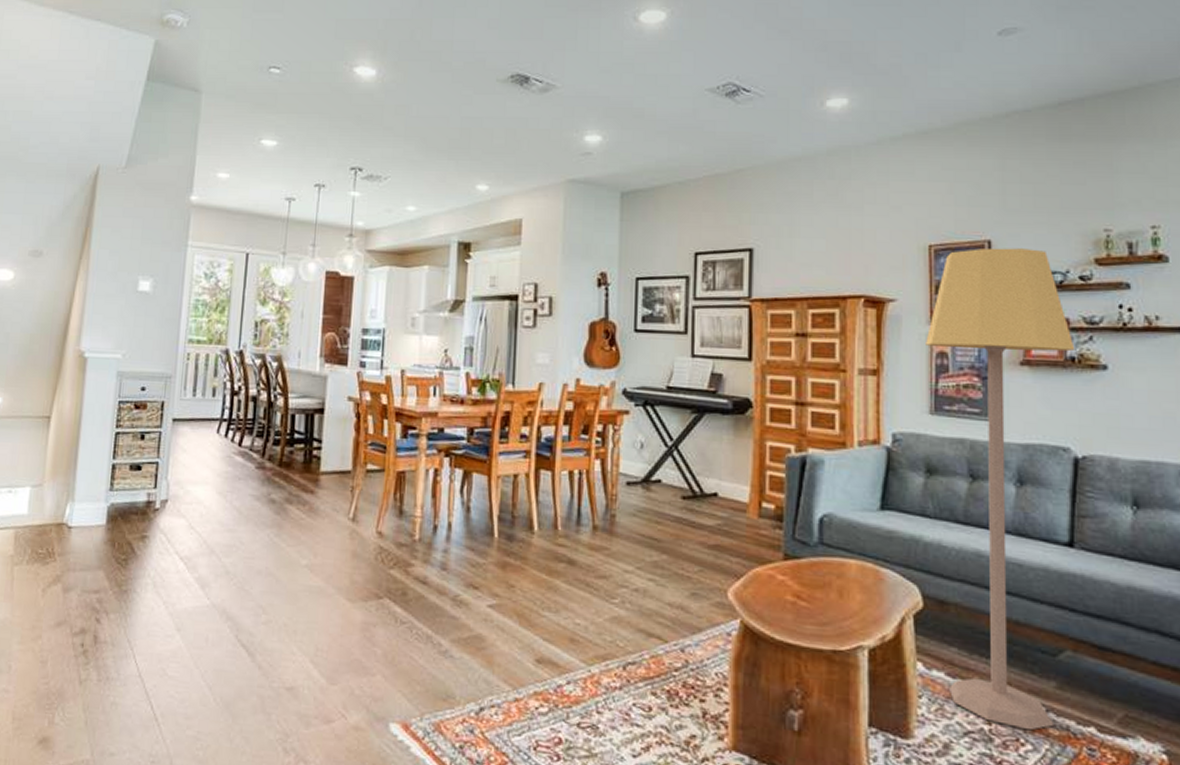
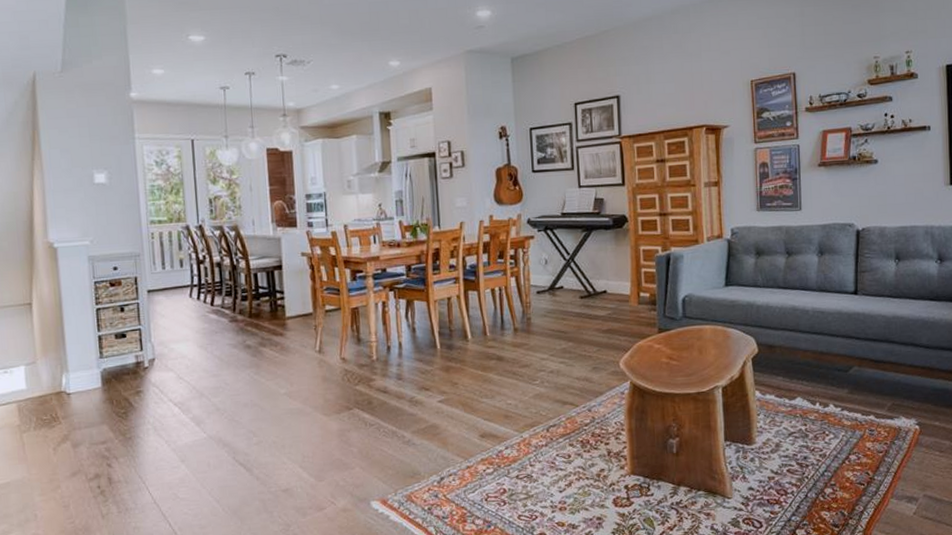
lamp: present [926,248,1075,731] -> none [751,76,856,425]

